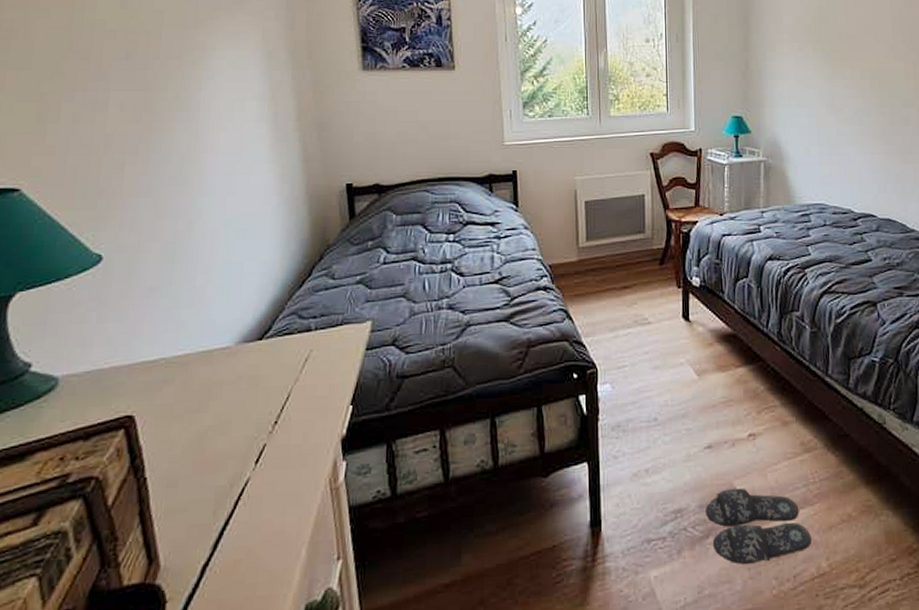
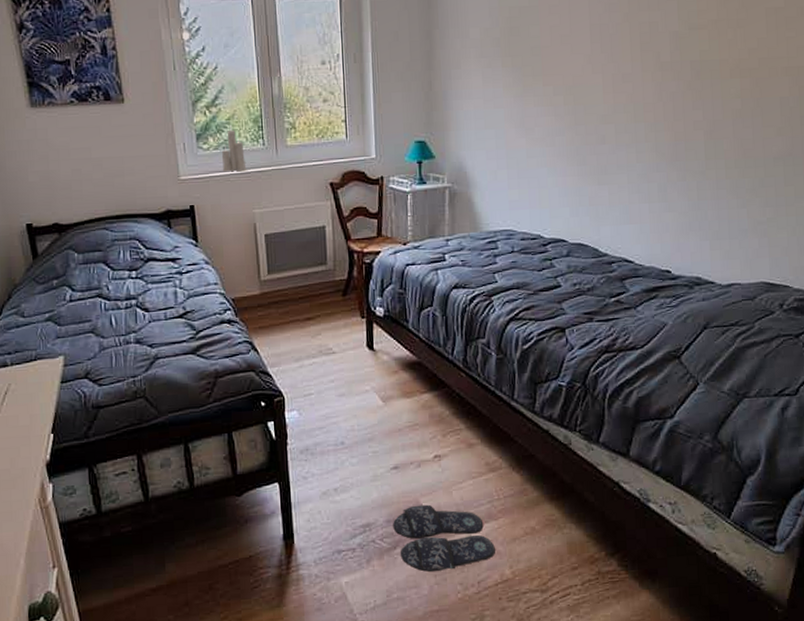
candle: none [547,95,570,139] -> present [222,125,247,172]

